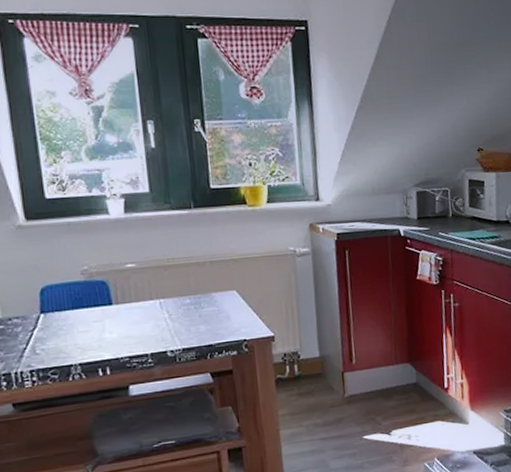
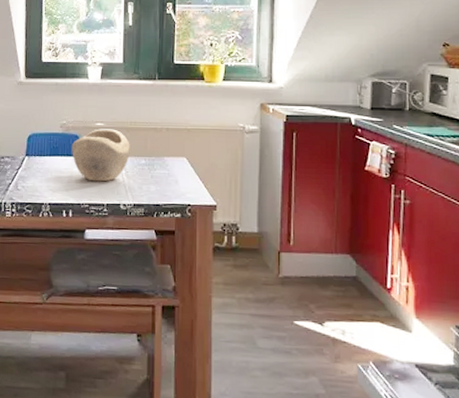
decorative bowl: none [98,269,171,331] -> present [71,129,130,182]

